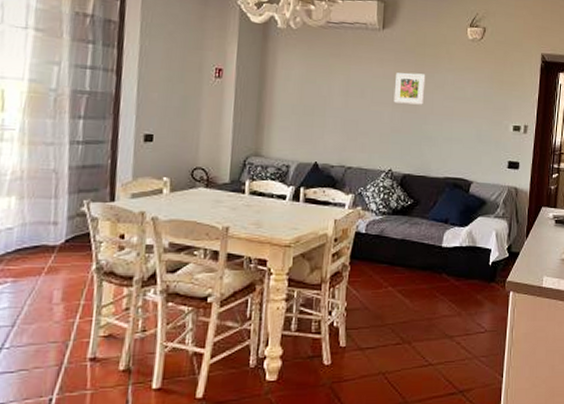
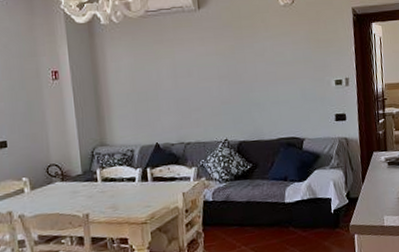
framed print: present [393,72,426,105] -> none [217,45,247,77]

